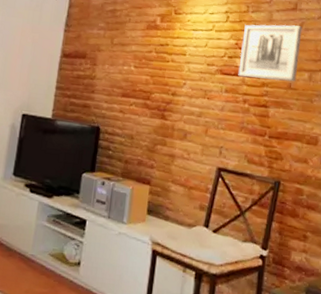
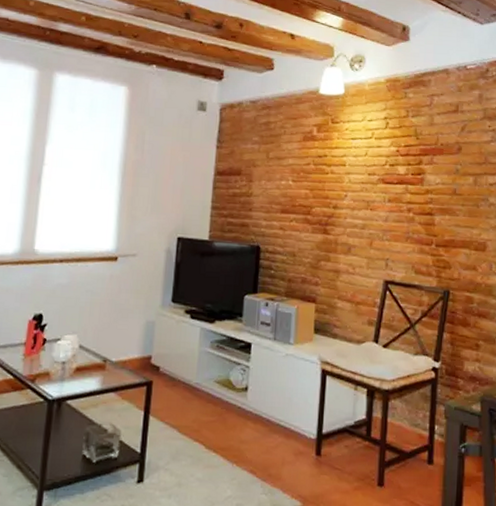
wall art: present [238,24,302,82] -> none [401,128,465,187]

